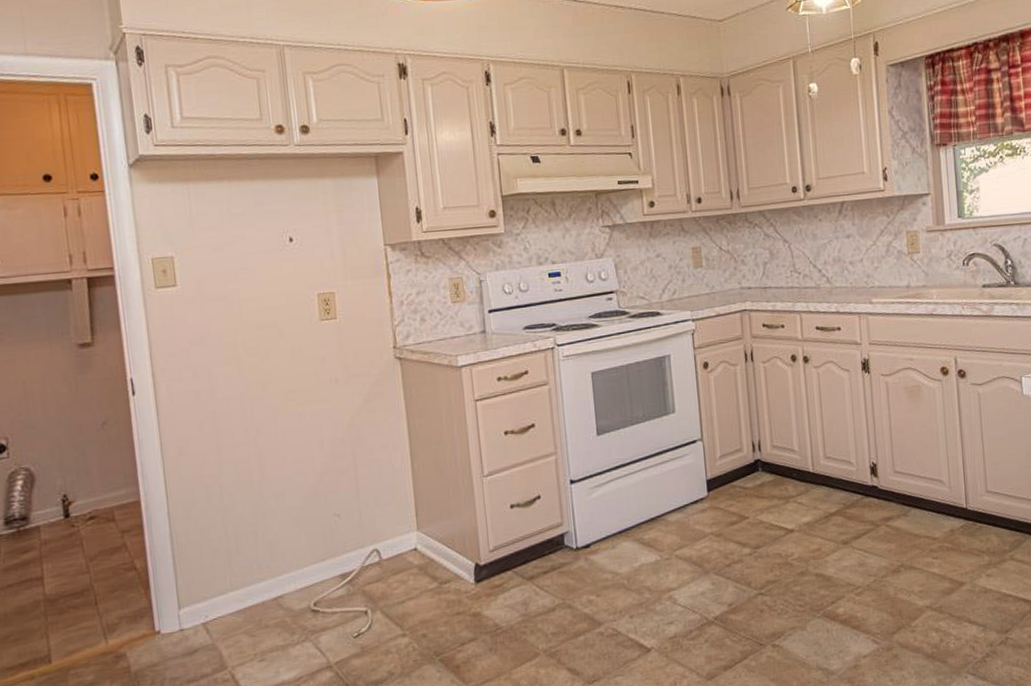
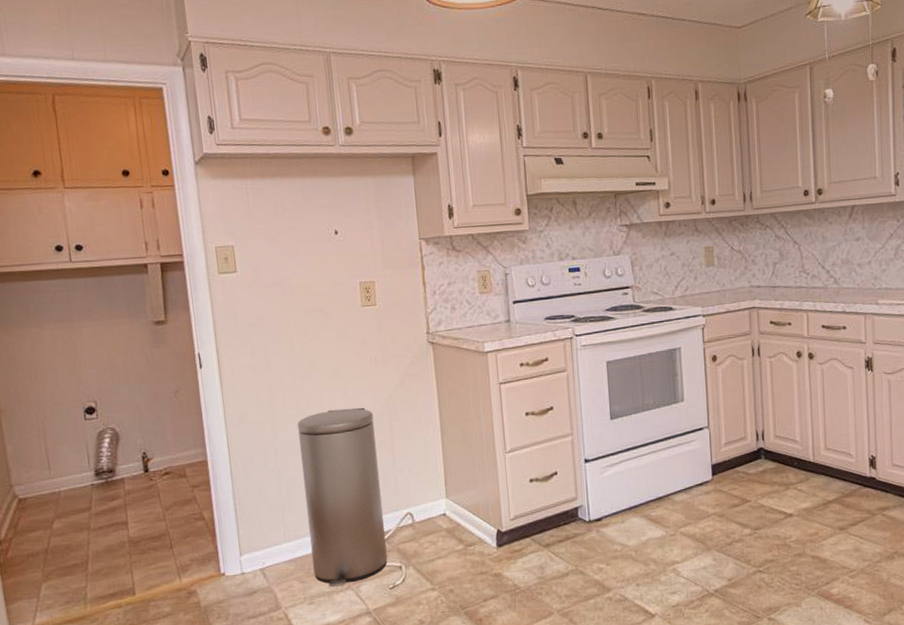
pedal bin: none [246,432,351,640] -> present [297,407,387,588]

